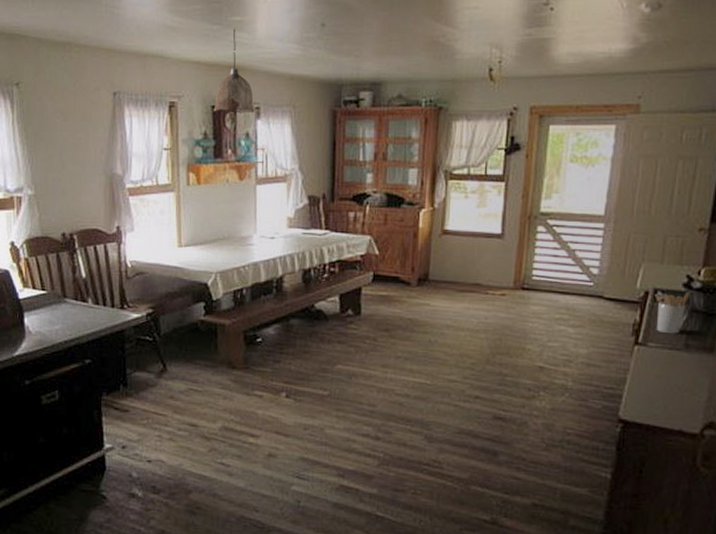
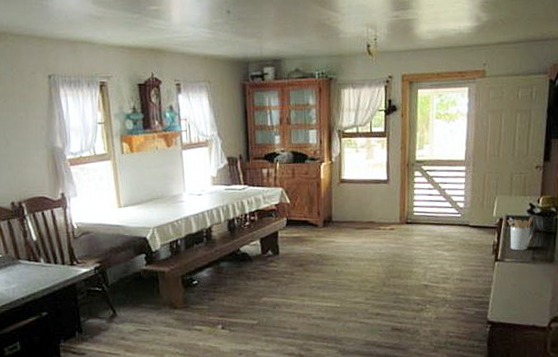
pendant lamp: present [213,28,255,114] -> none [139,16,176,90]

